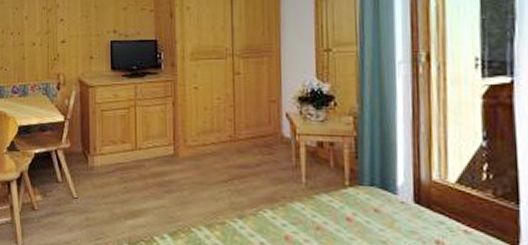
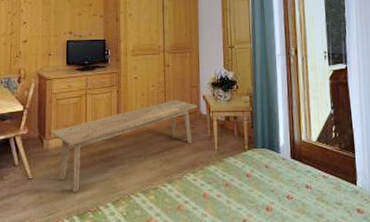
bench: none [95,117,278,217] -> present [50,100,197,192]

